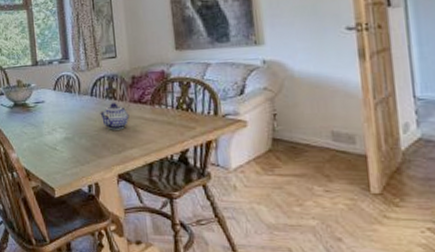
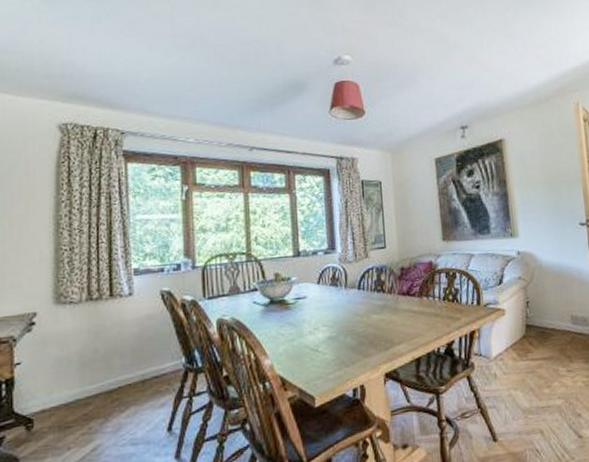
teapot: present [100,103,130,130] -> none [367,296,398,326]

